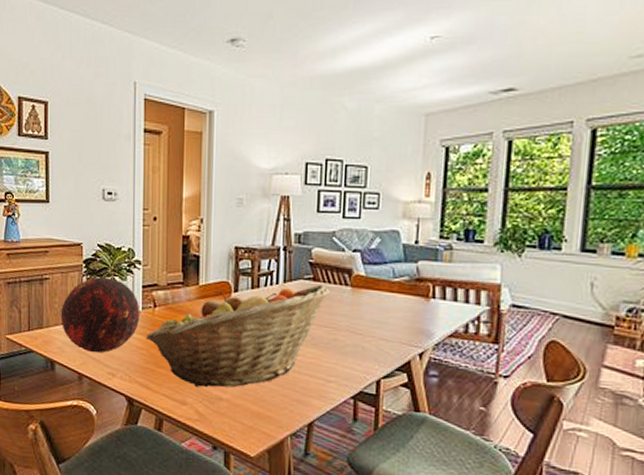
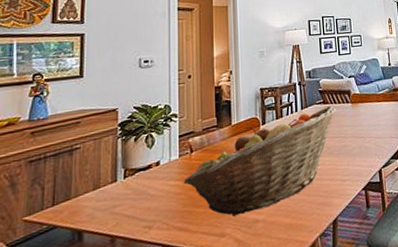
decorative orb: present [60,277,140,354] -> none [91,134,177,211]

